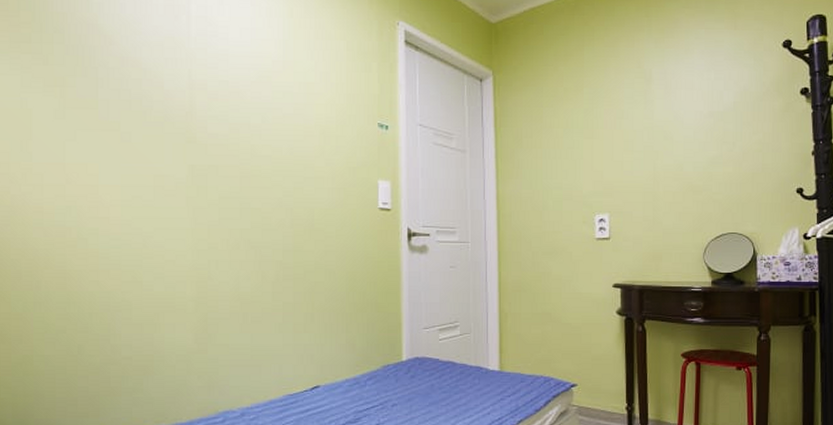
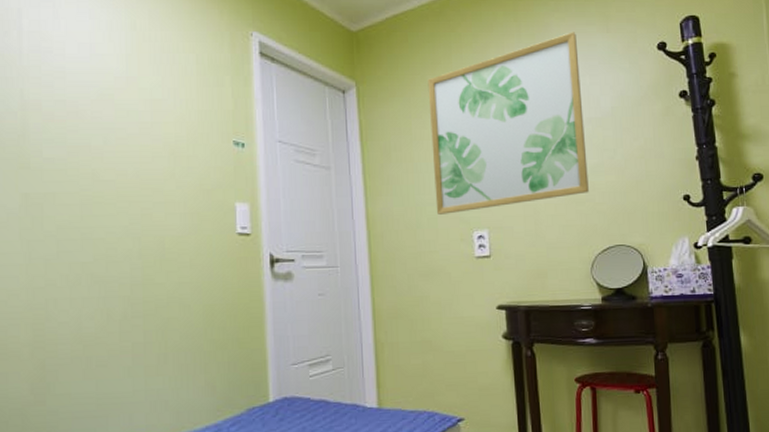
wall art: none [560,28,707,198] -> present [427,32,589,214]

